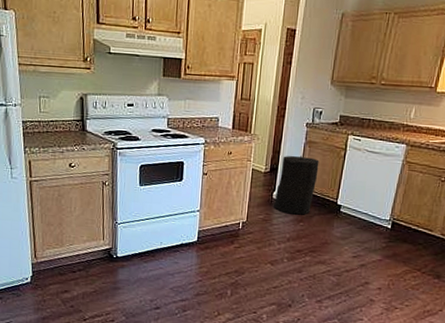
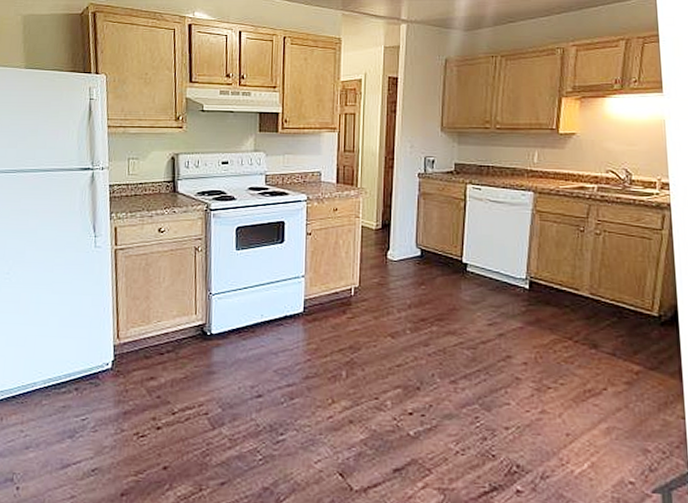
trash can: present [273,156,319,215] -> none [388,209,437,277]

